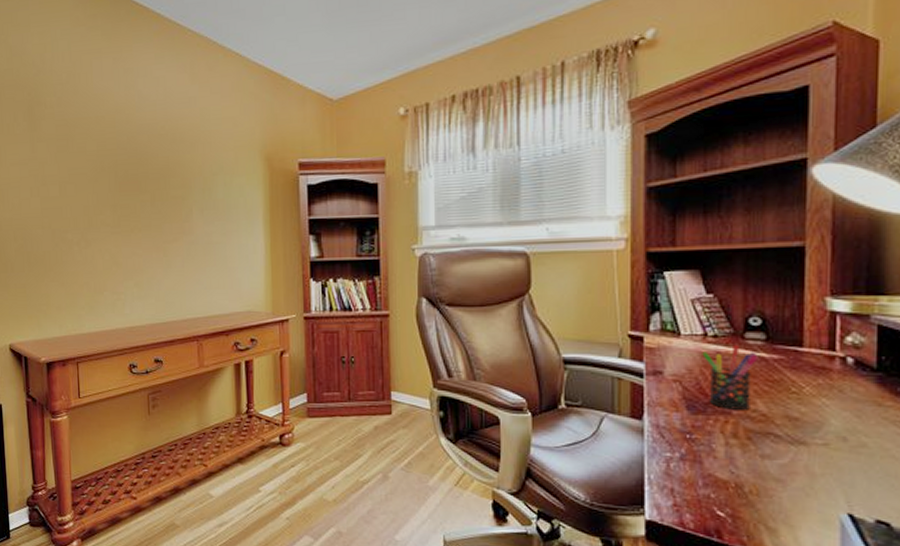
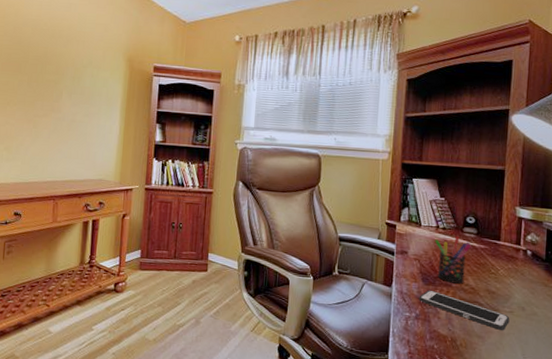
cell phone: none [683,420,824,470] -> present [419,290,510,330]

